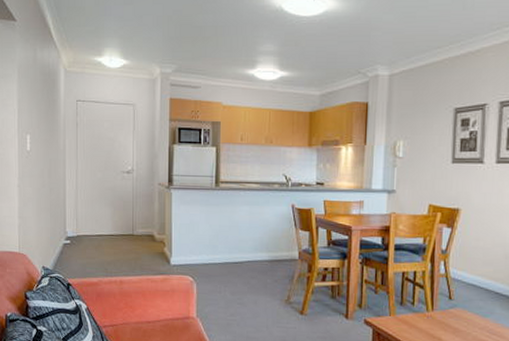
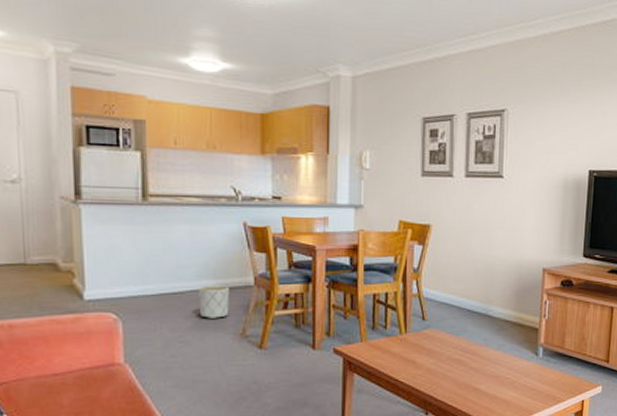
planter: none [254,257,278,286] -> present [198,285,229,318]

